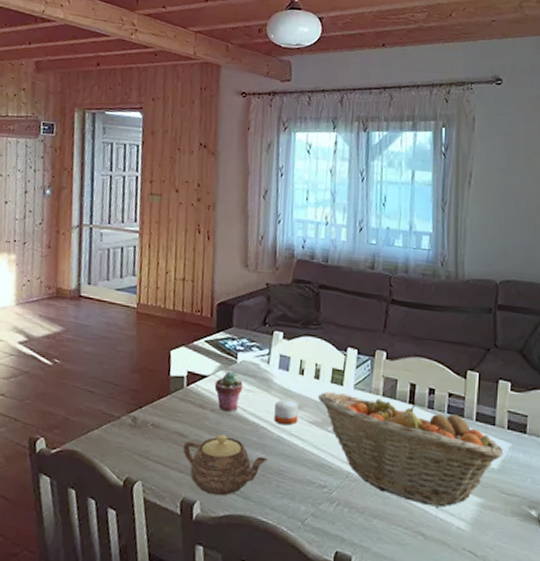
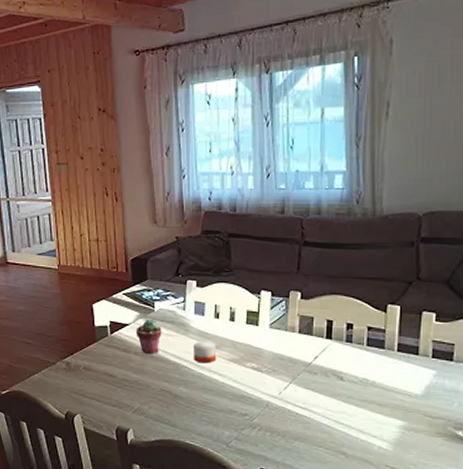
teapot: present [183,434,268,496] -> none [113,374,190,425]
fruit basket: present [318,392,504,507] -> none [235,332,428,430]

